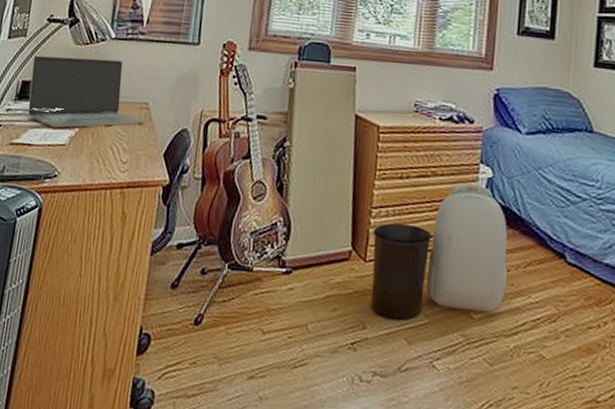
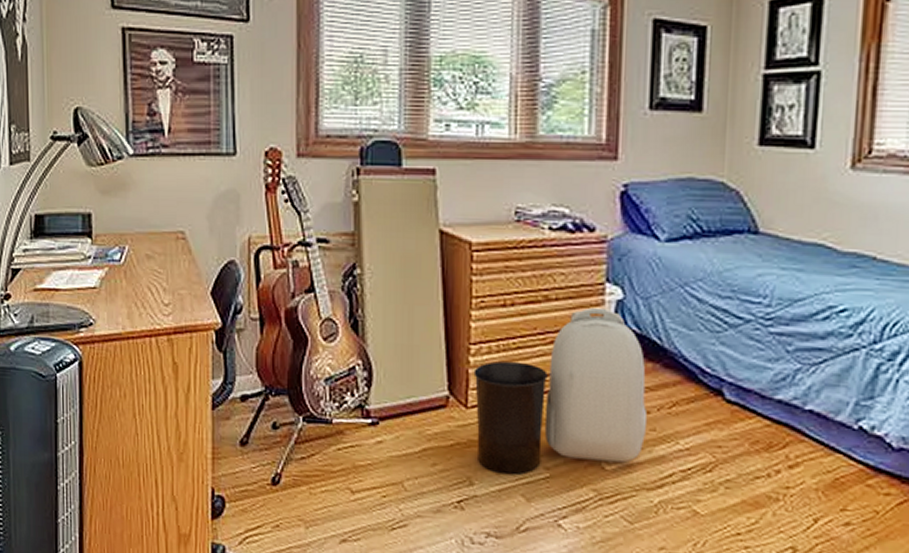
laptop: present [27,55,146,129] -> none [43,182,184,269]

